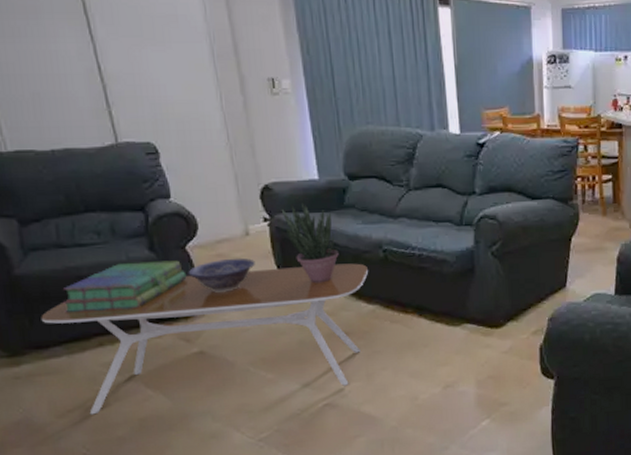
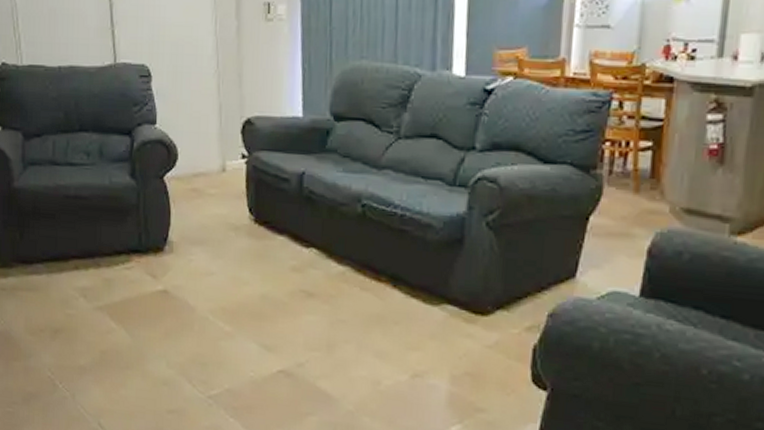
coffee table: present [41,263,369,415] -> none [29,208,344,354]
stack of books: present [62,260,187,312] -> none [49,186,161,236]
decorative bowl: present [188,257,255,293] -> none [163,194,228,230]
potted plant: present [281,204,339,284] -> none [260,143,314,234]

